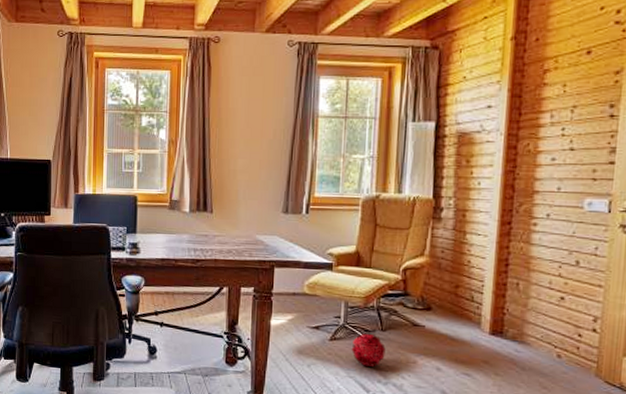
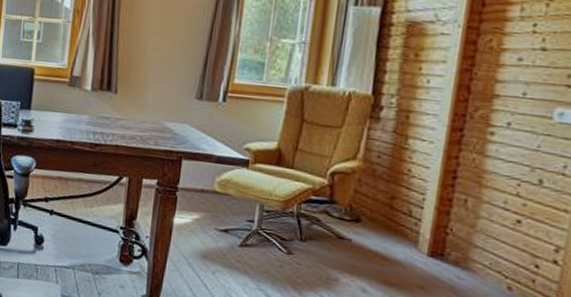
decorative ball: present [351,333,386,367] -> none [263,241,304,281]

